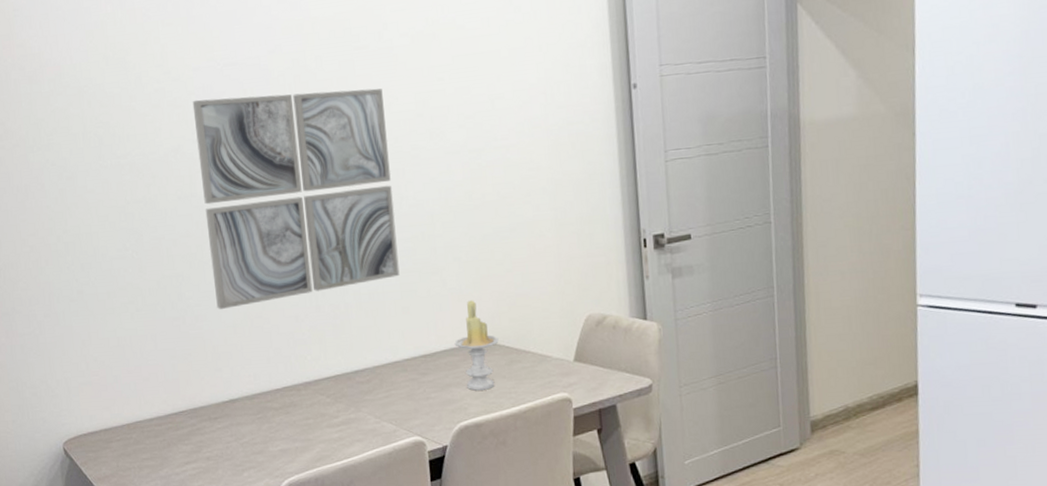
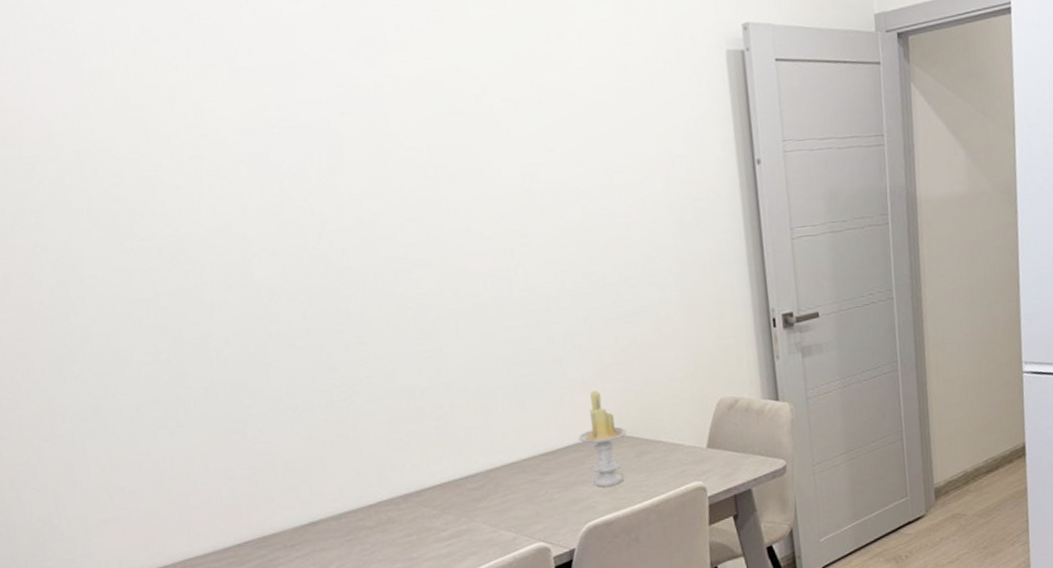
wall art: present [192,88,400,309] -> none [241,159,513,418]

